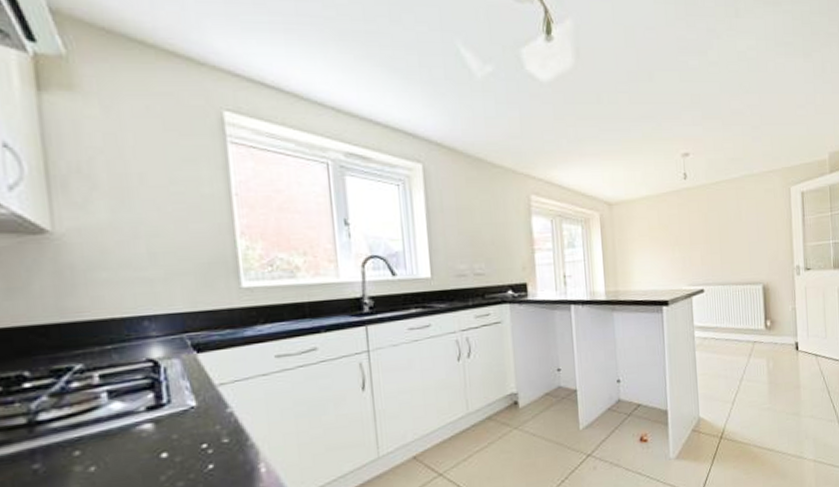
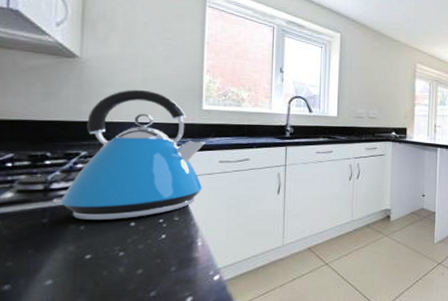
kettle: none [42,268,258,459] -> present [52,89,206,221]

